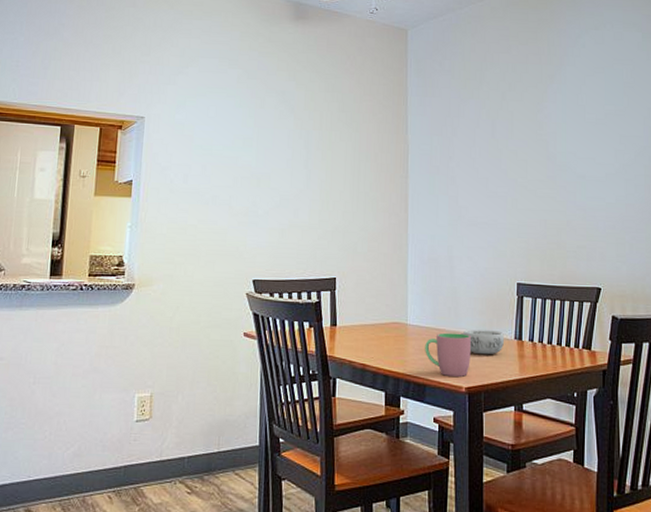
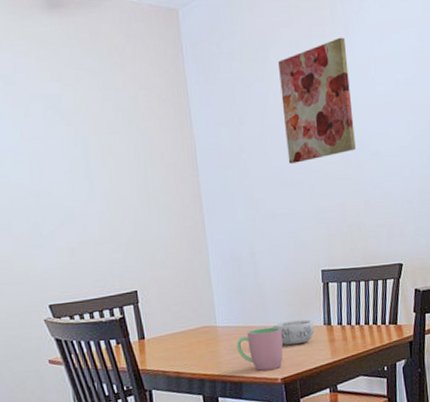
wall art: none [494,67,562,177] -> present [278,37,356,164]

